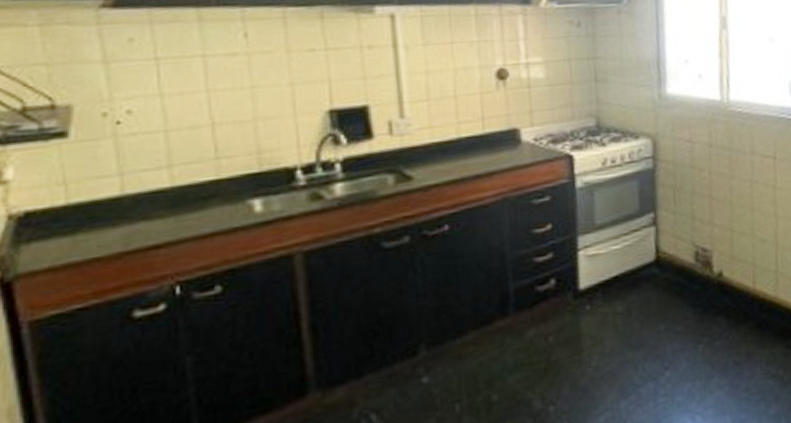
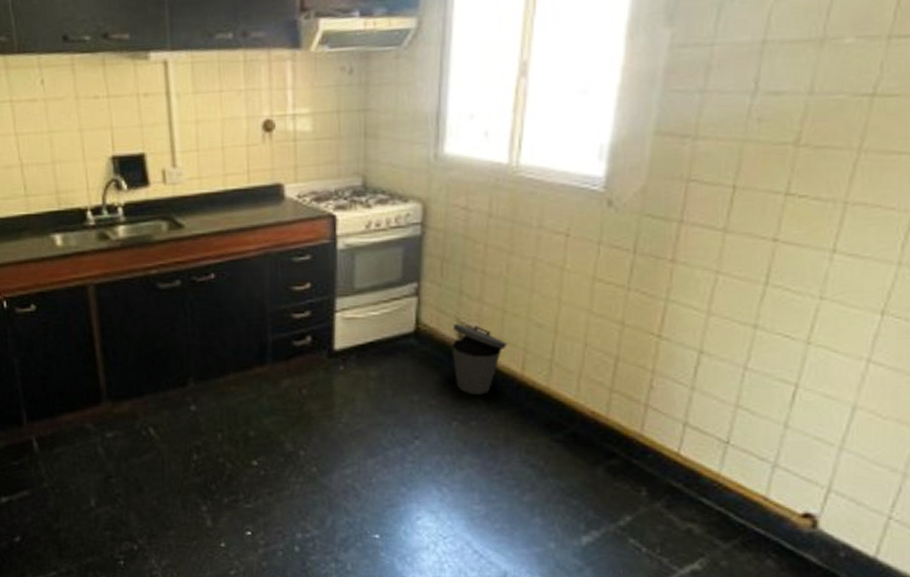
trash can: none [689,247,739,315] -> present [451,323,508,395]

